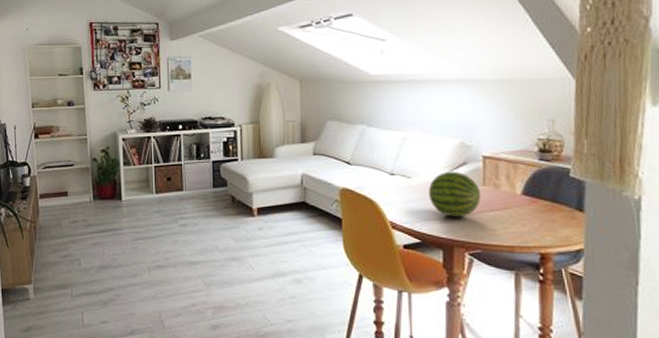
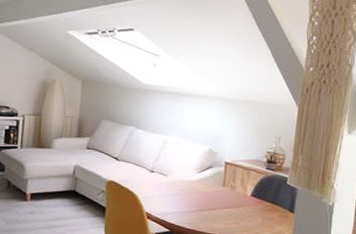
fruit: present [429,171,482,218] -> none [180,172,221,212]

